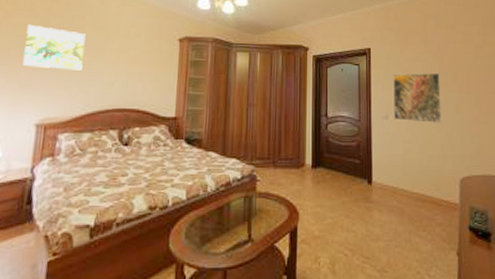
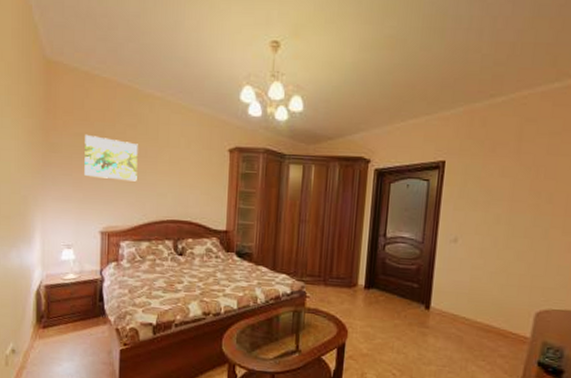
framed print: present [393,72,442,123] -> none [464,191,531,250]

